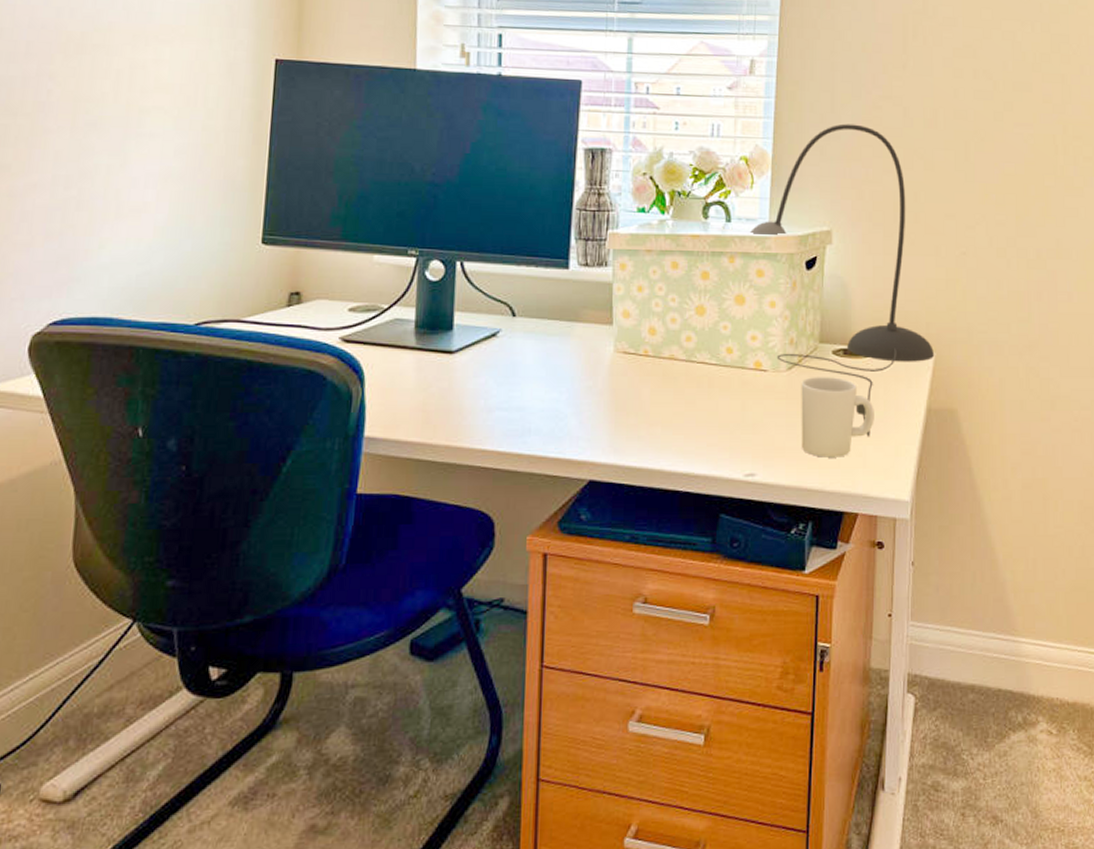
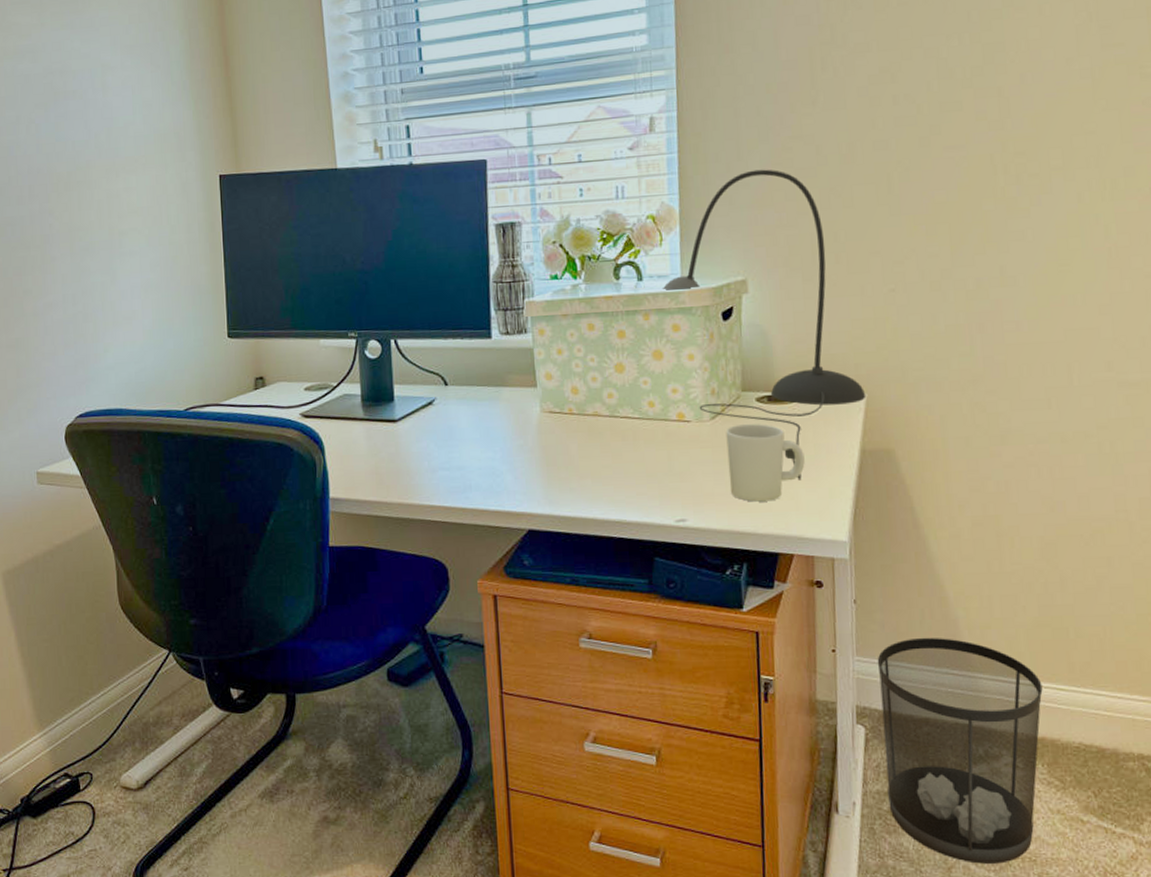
waste bin: none [930,600,1077,838] -> present [877,637,1043,864]

